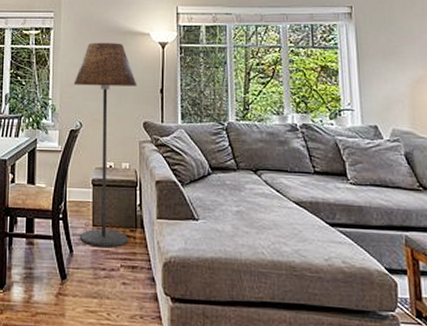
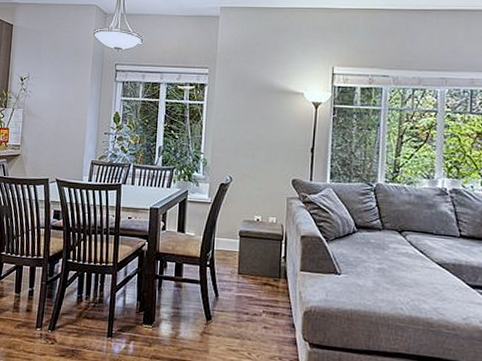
floor lamp: present [73,42,137,247] -> none [225,100,288,295]

